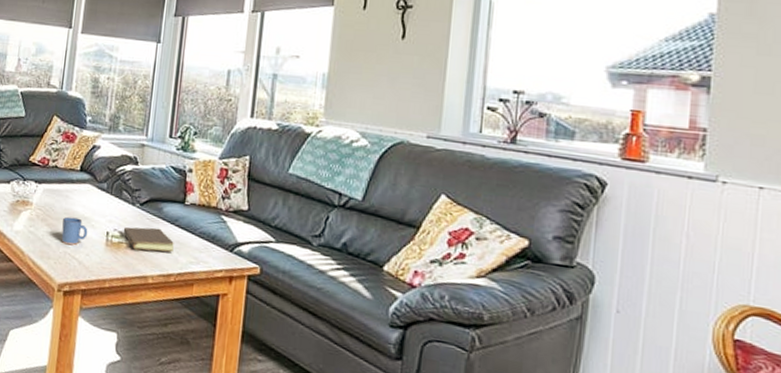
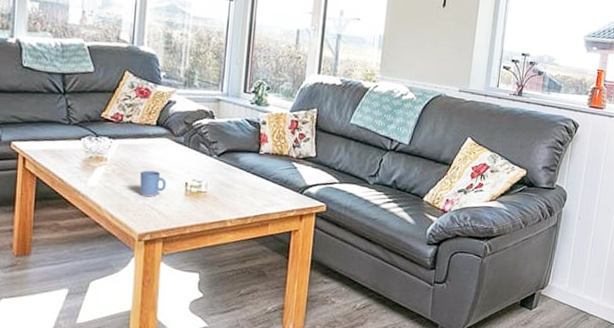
book: present [122,227,174,253] -> none [200,176,250,198]

